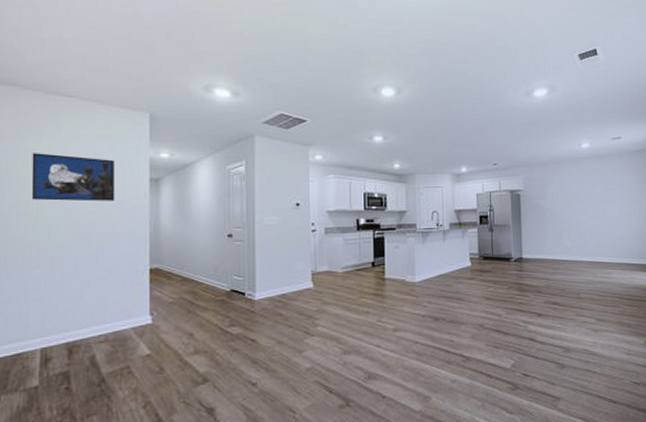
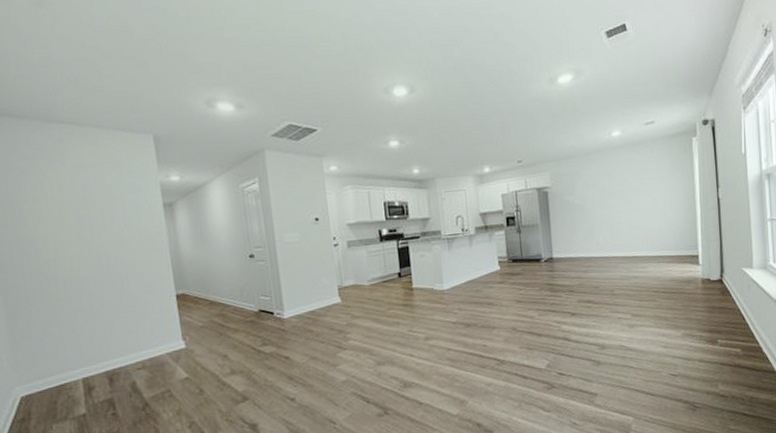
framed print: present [31,153,115,202] -> none [41,185,132,234]

